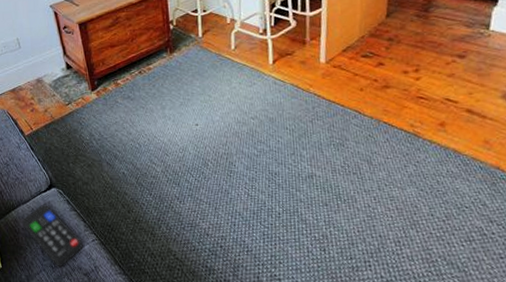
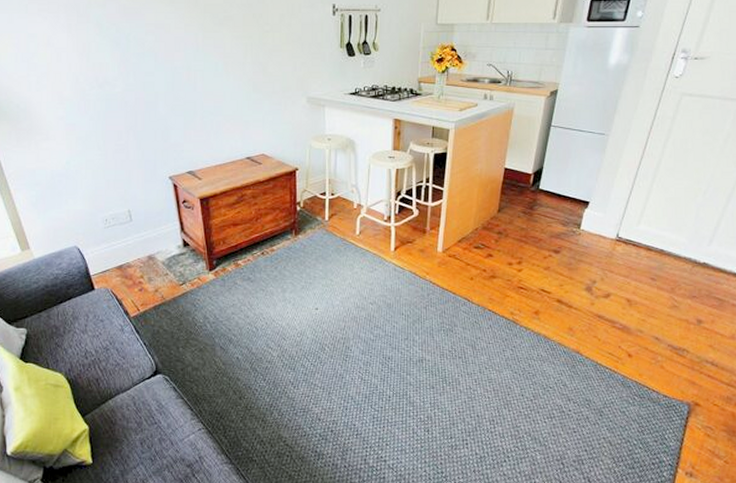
remote control: present [22,204,84,268] -> none [120,392,189,460]

